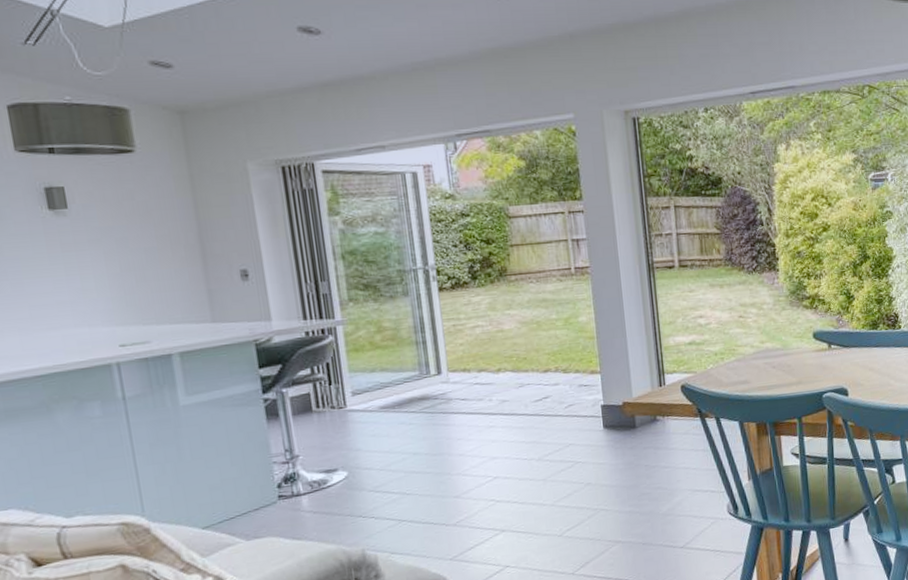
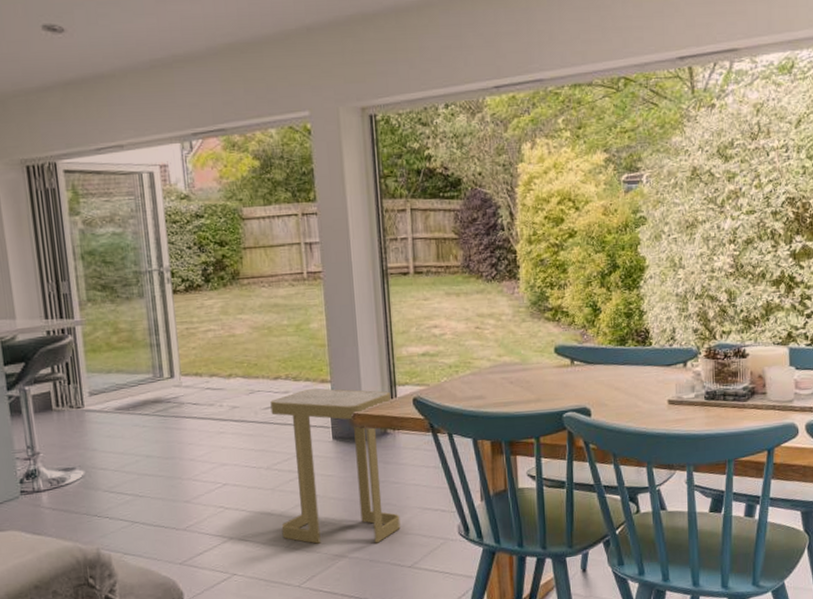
side table: none [540,379,672,531] -> present [270,388,401,544]

